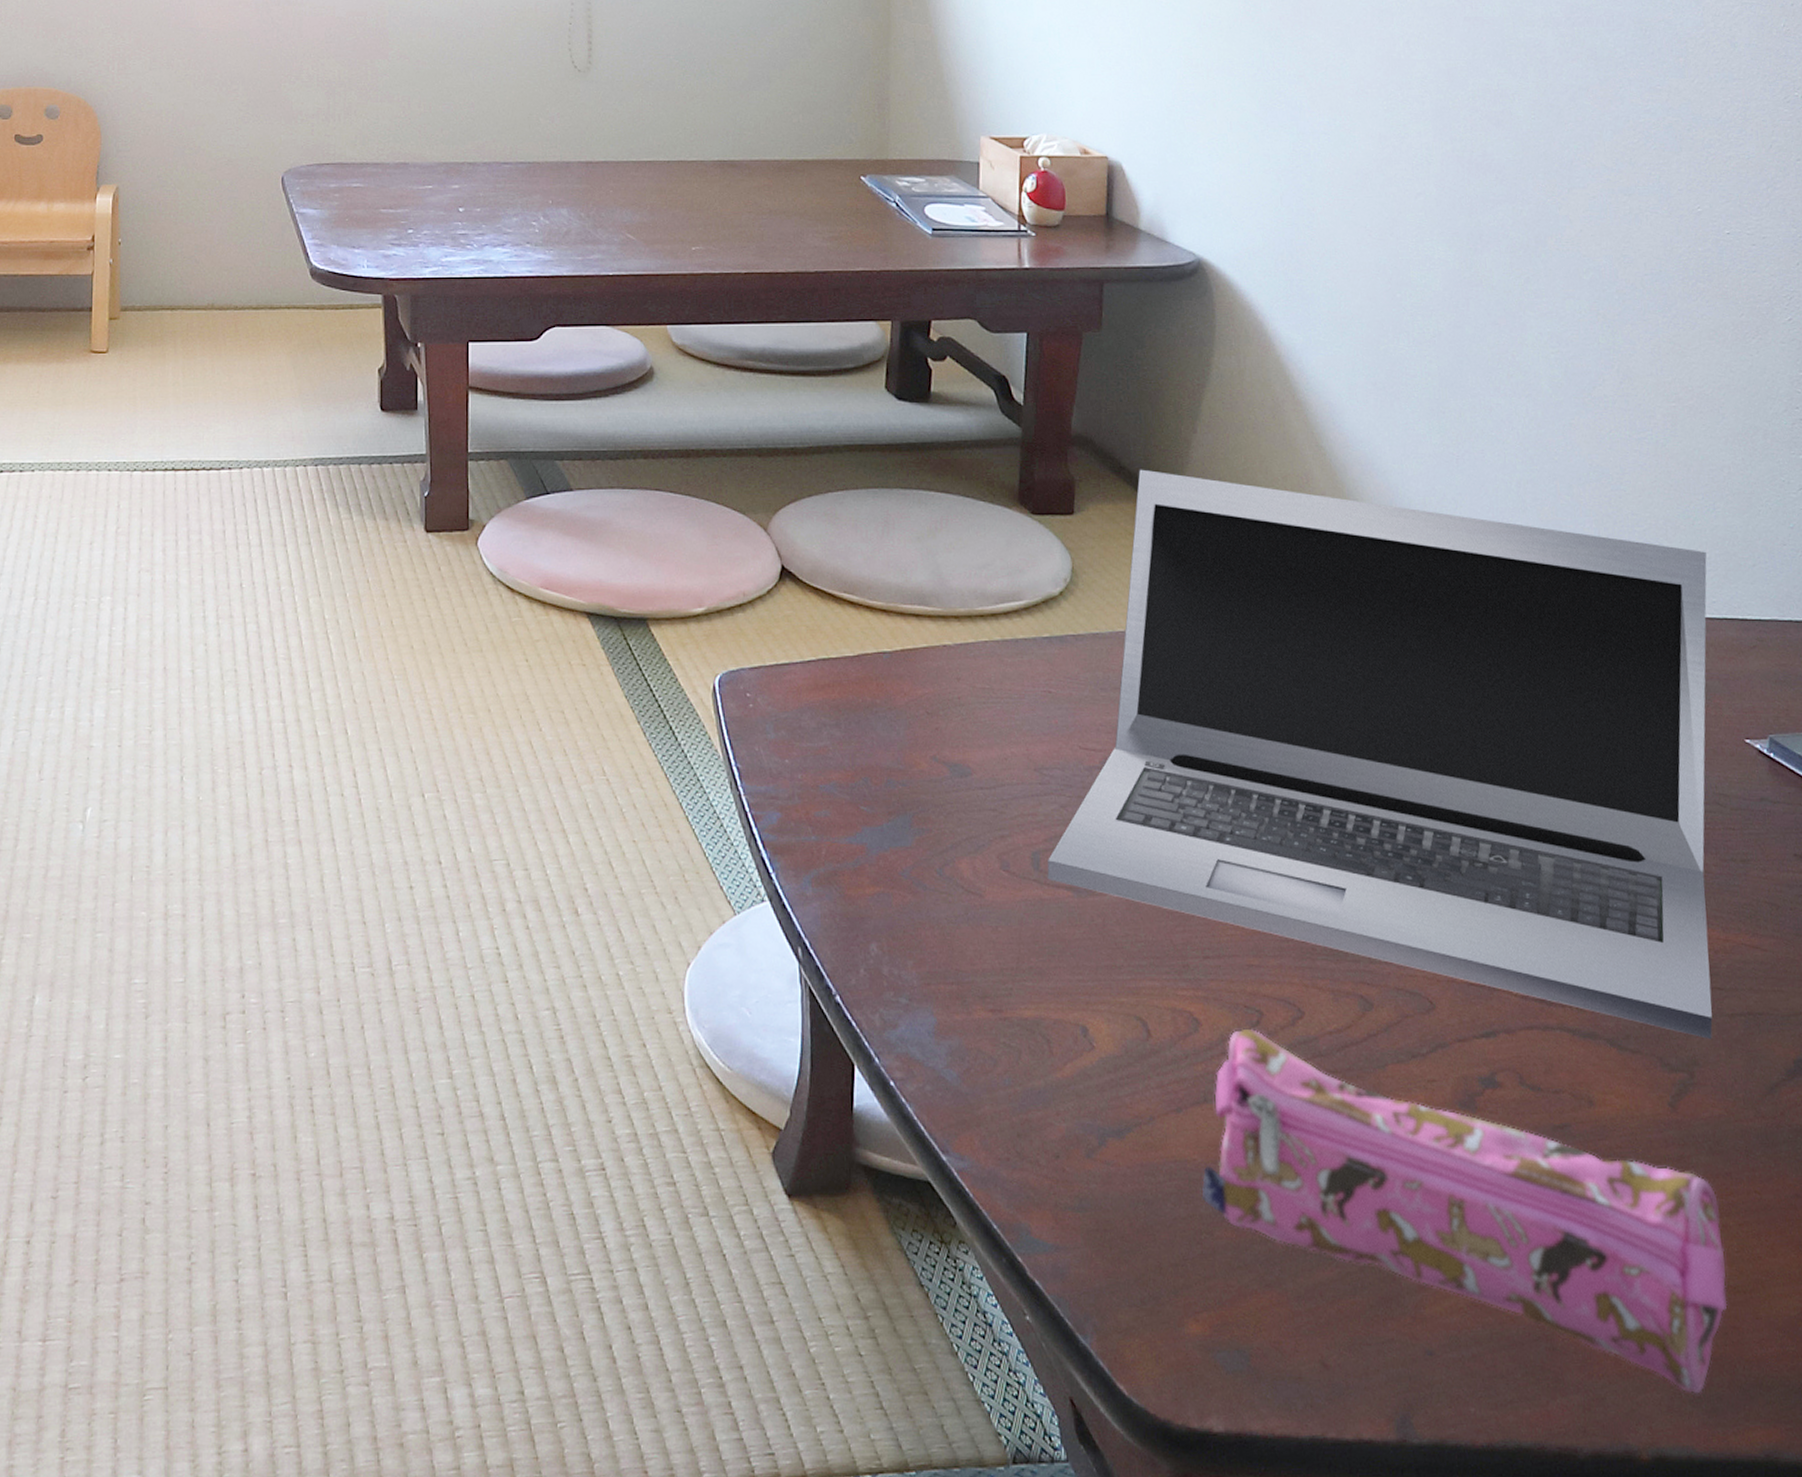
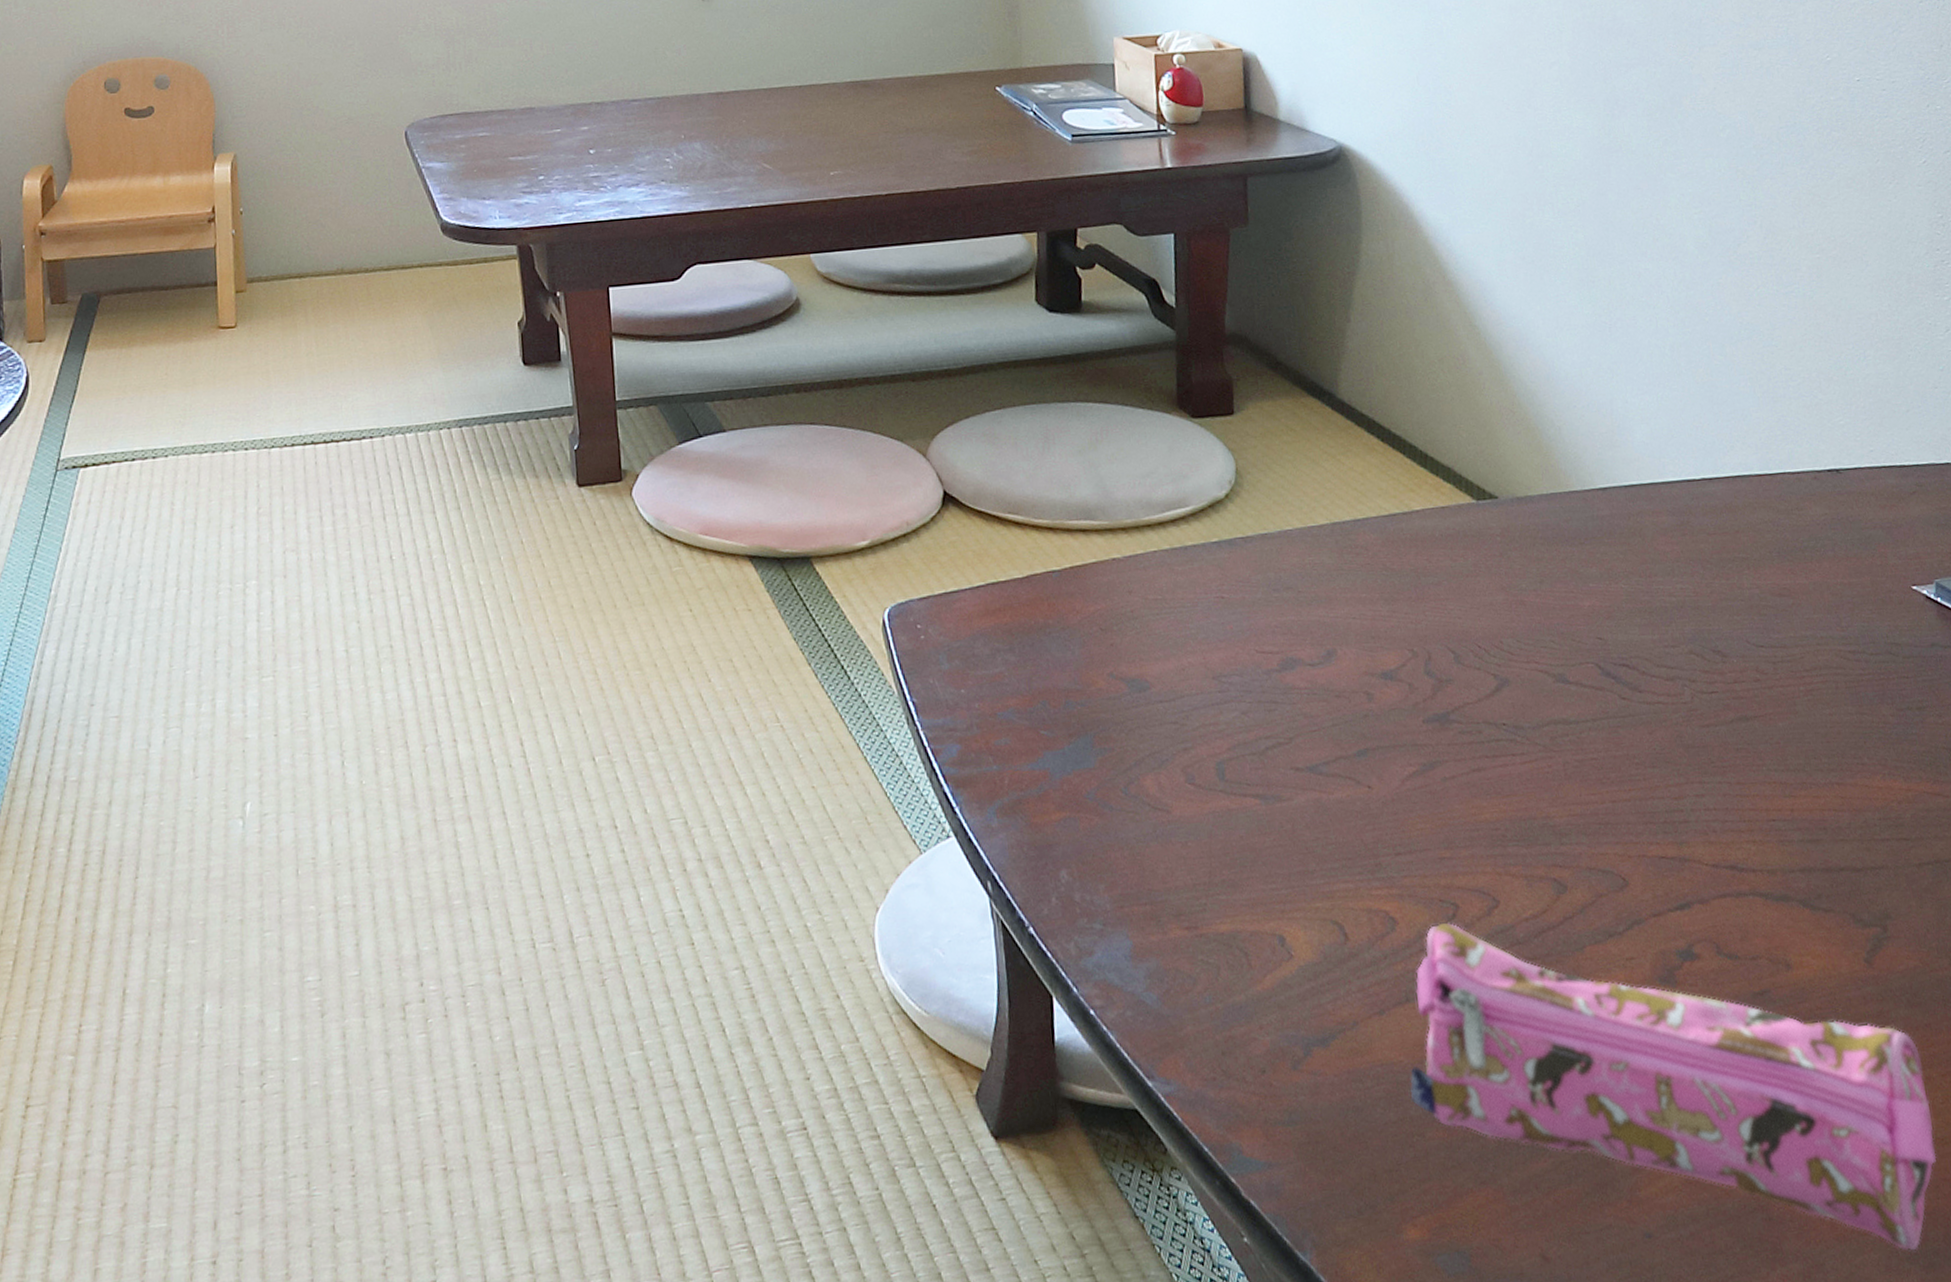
laptop: present [1047,469,1713,1040] -> none [1232,363,1902,892]

